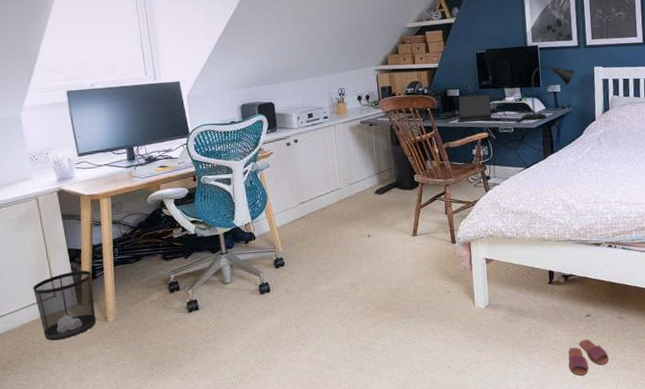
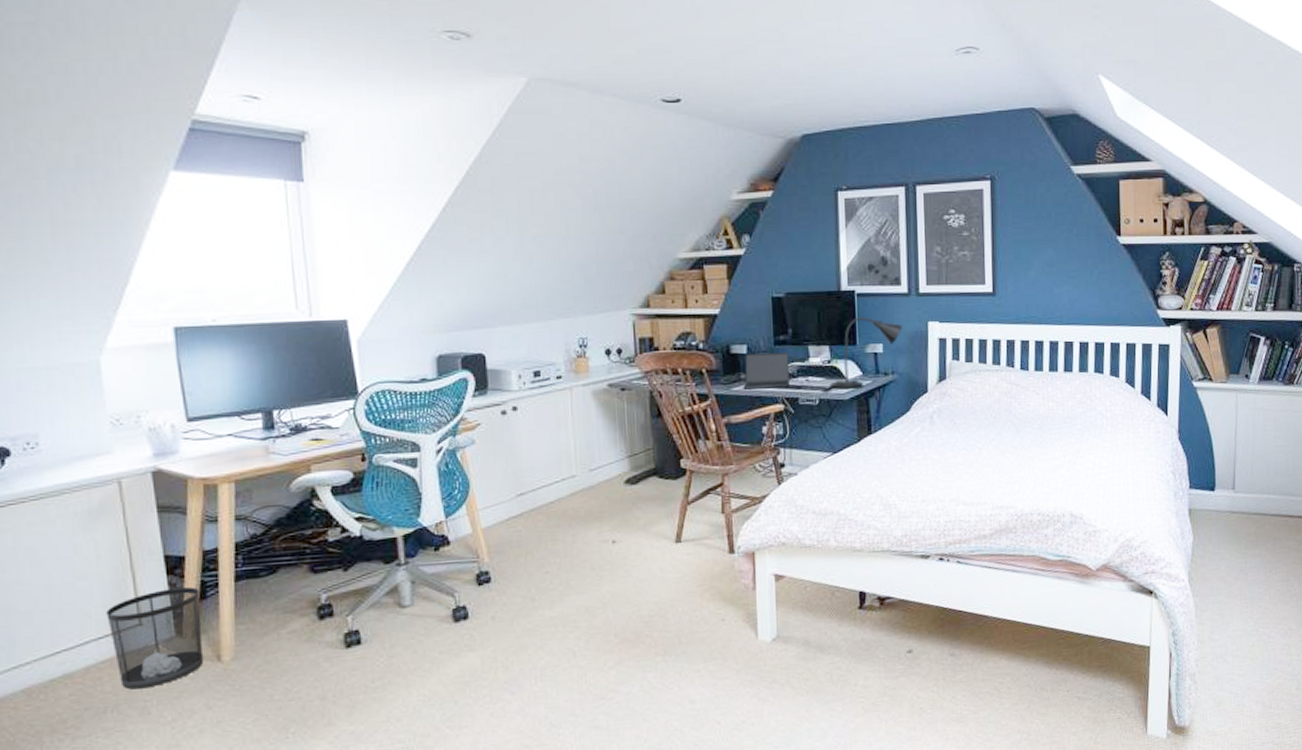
slippers: present [568,339,609,376] -> none [881,683,935,732]

